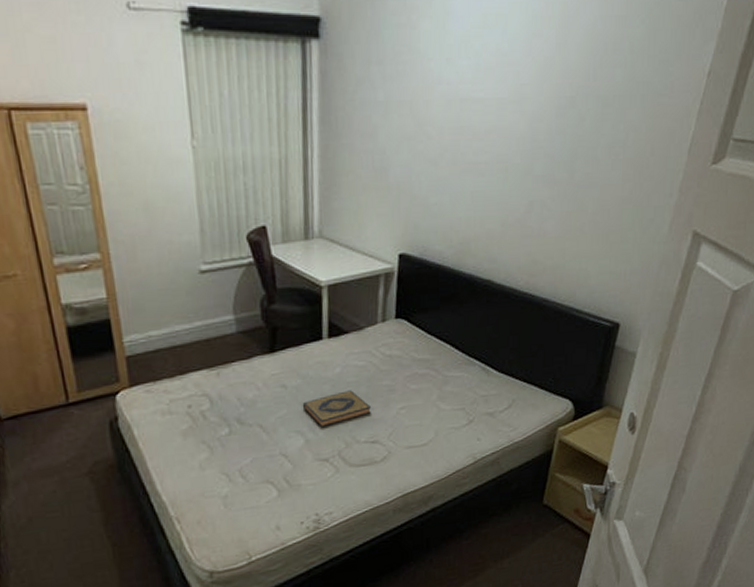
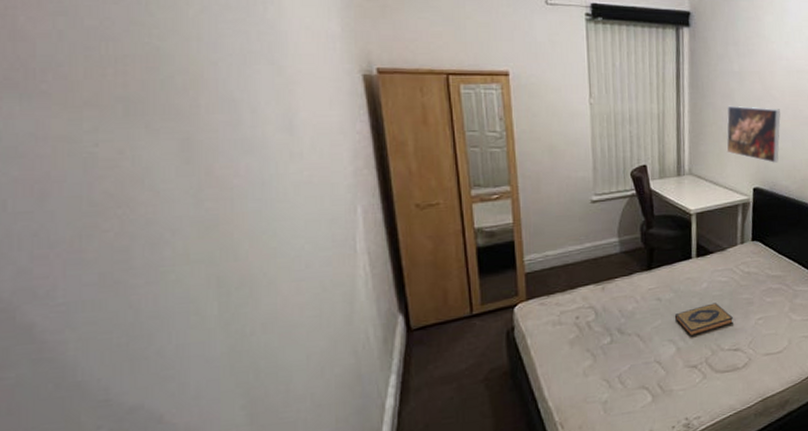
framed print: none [366,147,436,222] -> present [726,105,781,163]

